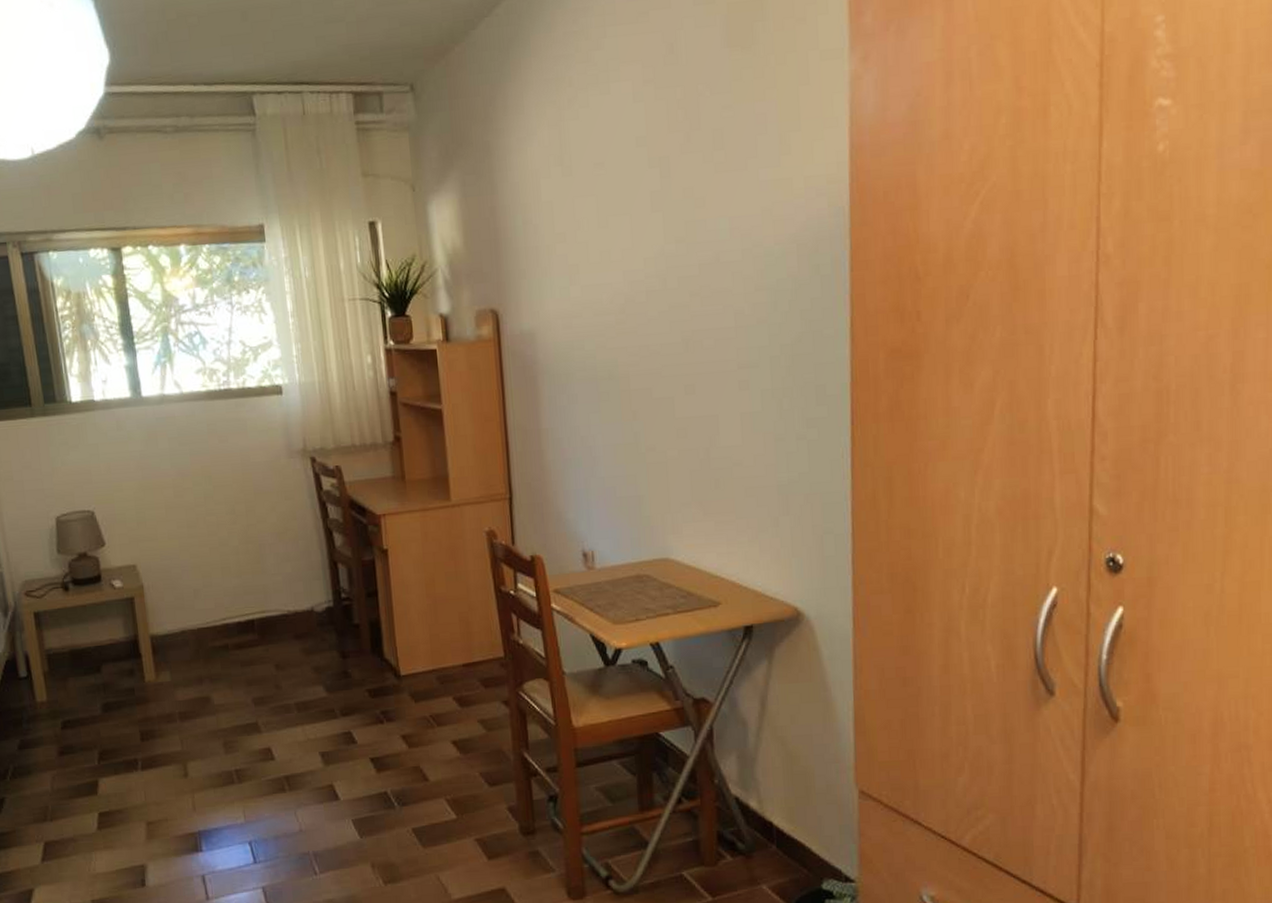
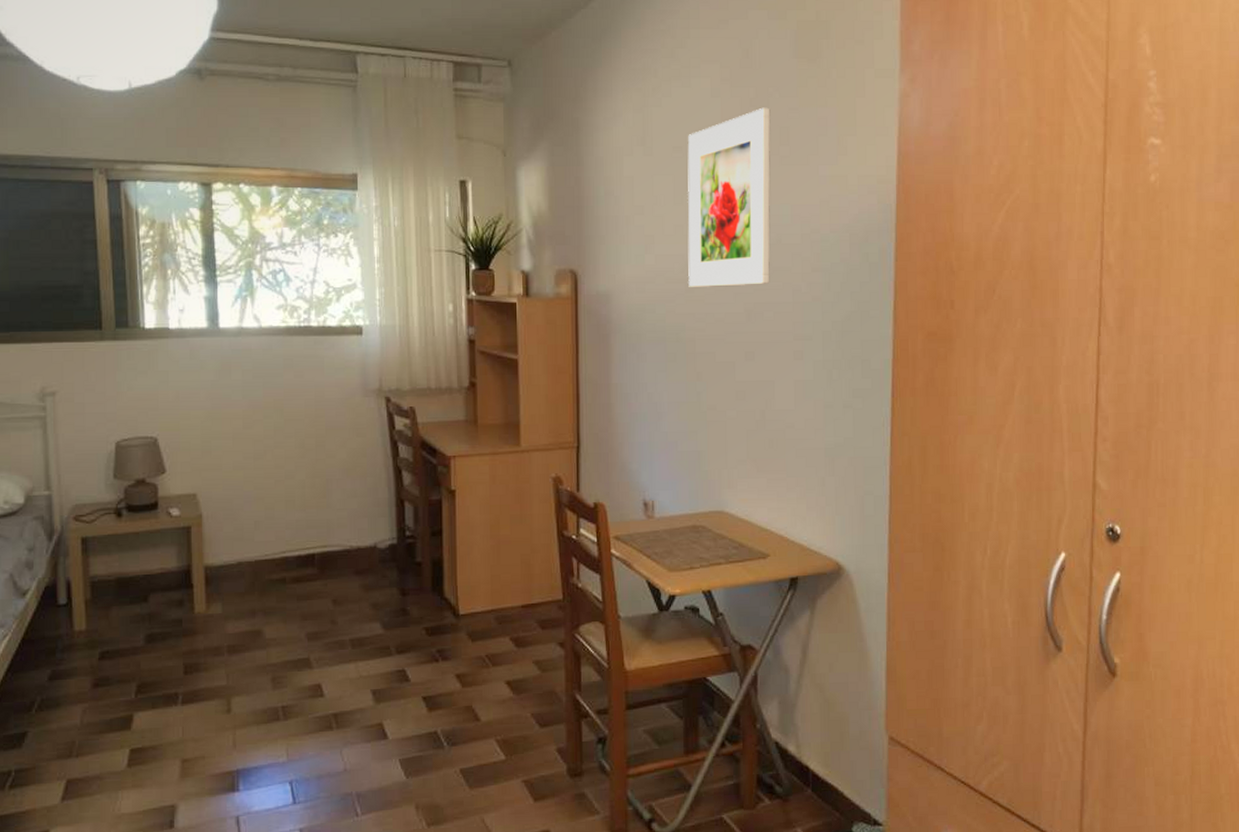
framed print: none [610,108,709,319] -> present [687,107,771,287]

